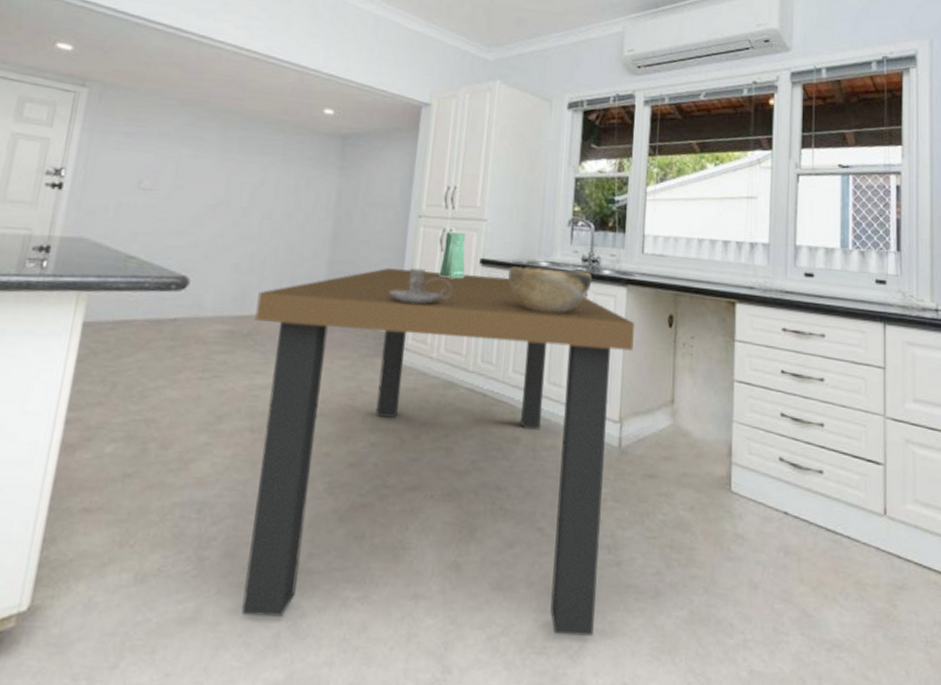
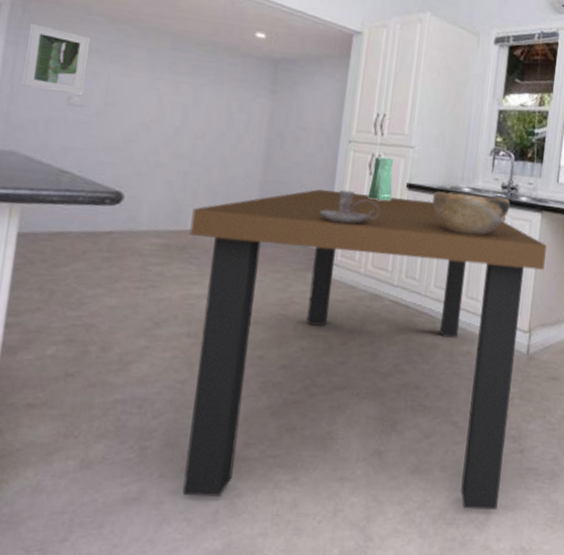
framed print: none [95,110,164,180] -> present [22,23,91,96]

